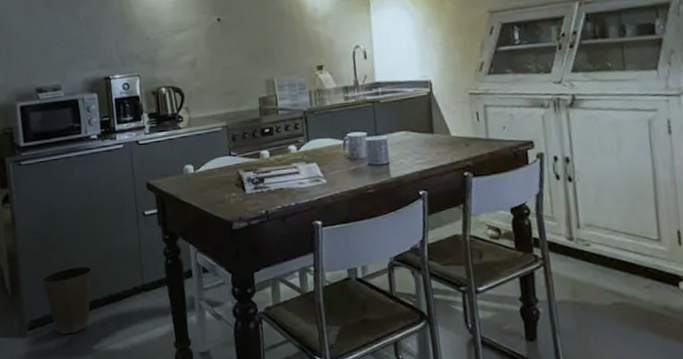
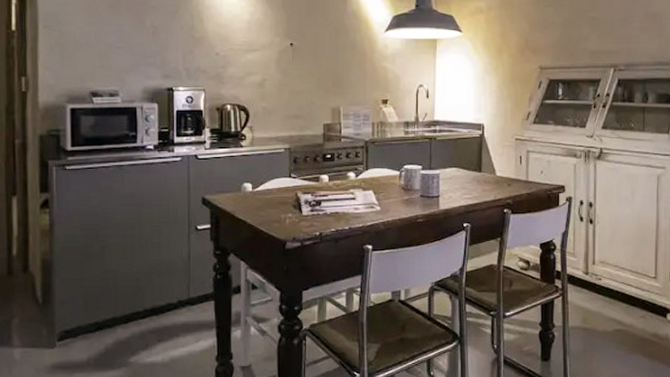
waste basket: present [40,266,92,335] -> none [77,278,135,346]

